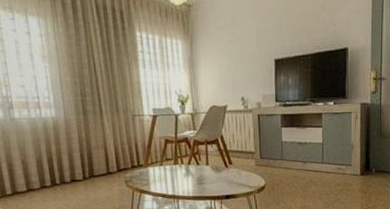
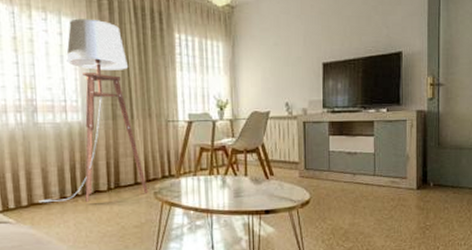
floor lamp: none [21,18,120,192] -> present [39,18,148,203]

